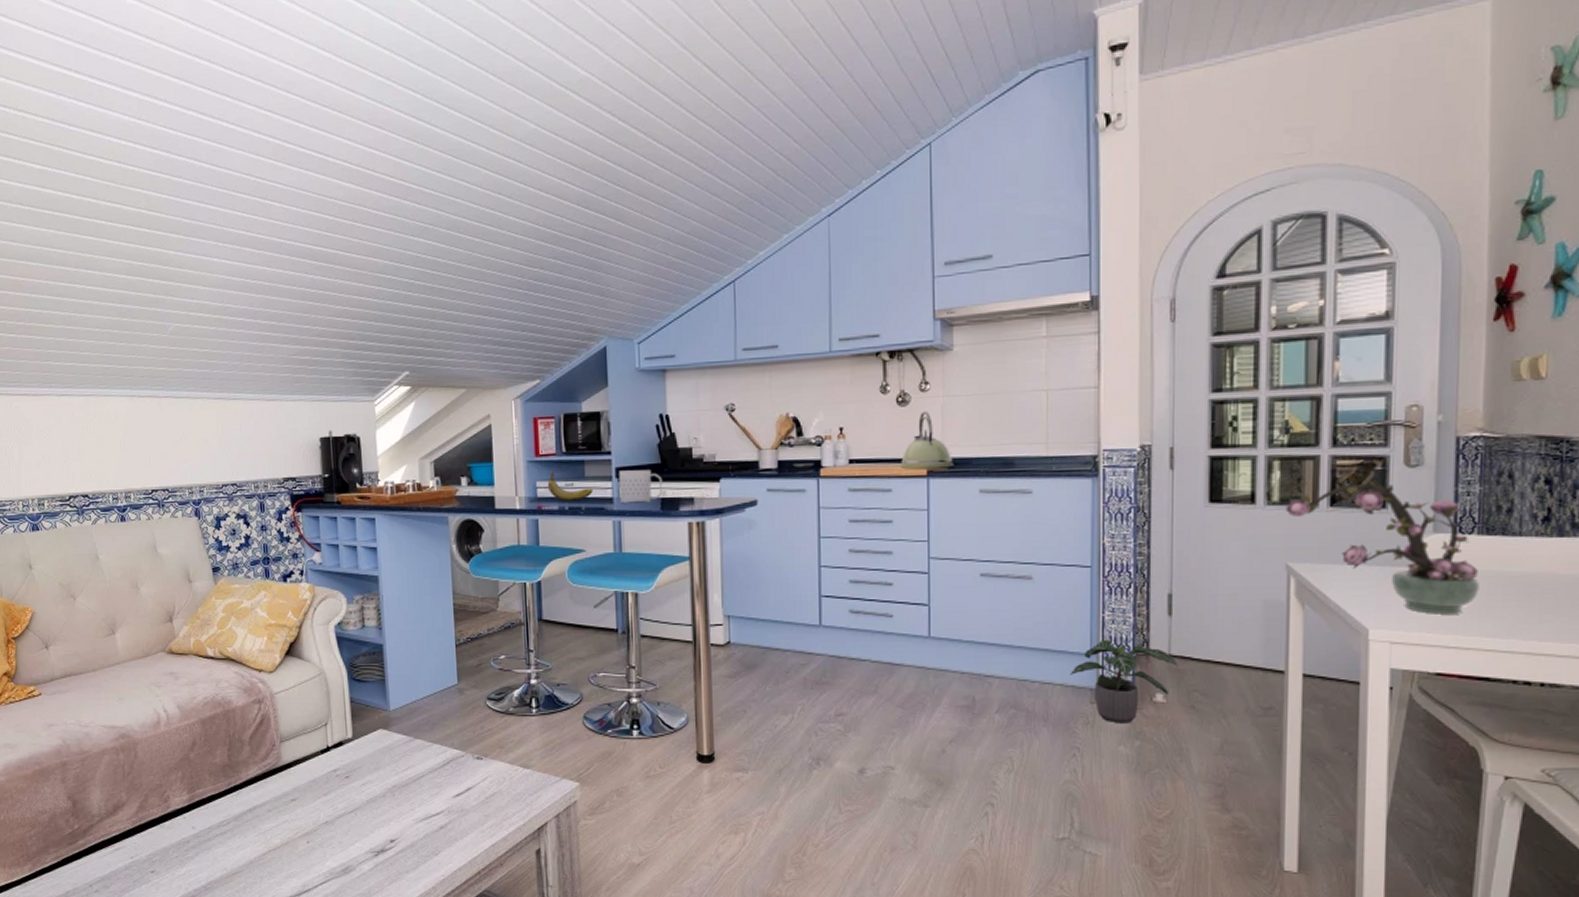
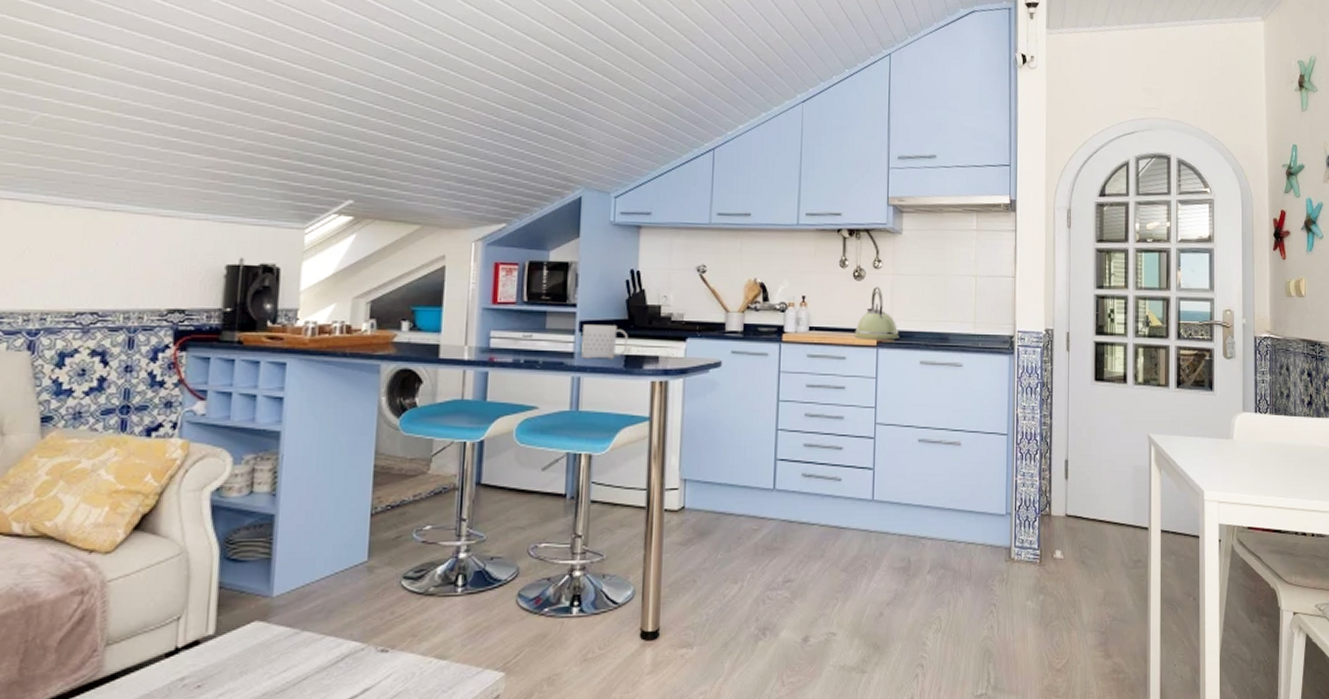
fruit: present [547,470,593,502] -> none [502,320,553,355]
potted plant: present [1070,639,1179,724] -> none [989,501,1073,580]
flower arrangement: present [1285,482,1479,614] -> none [1147,370,1272,478]

